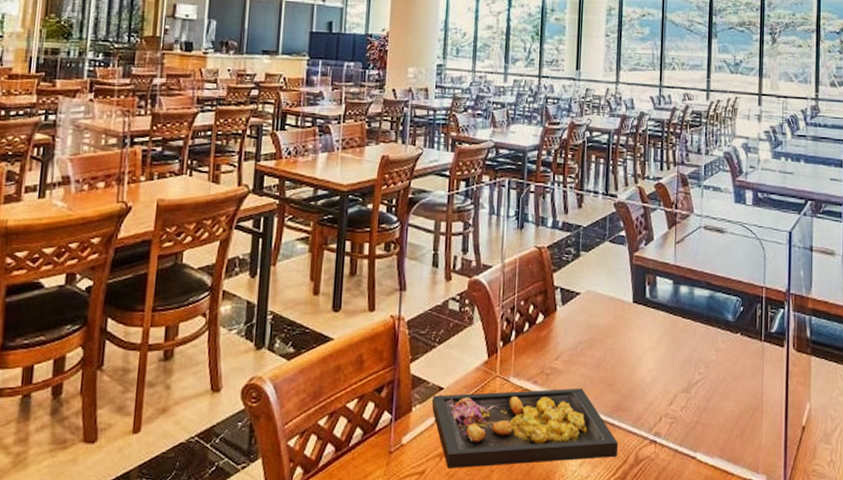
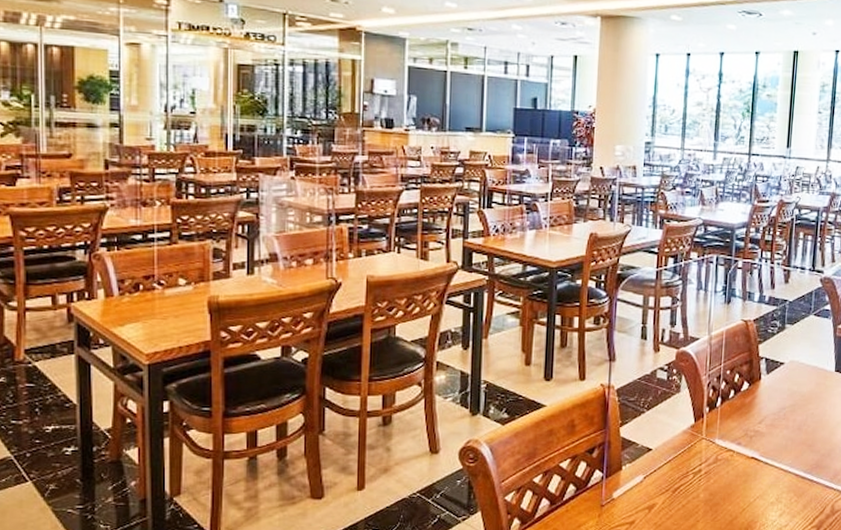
food tray: present [432,389,618,468] -> none [641,449,815,519]

